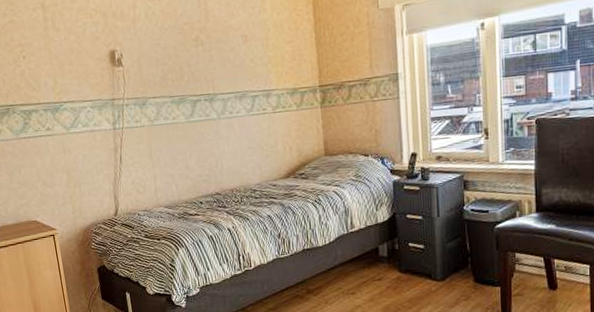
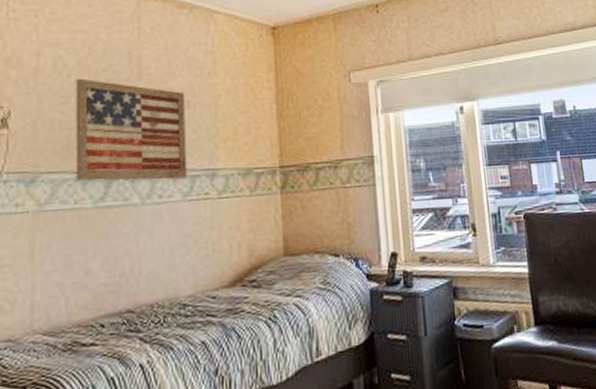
wall art: none [162,23,249,103] -> present [76,78,187,181]

